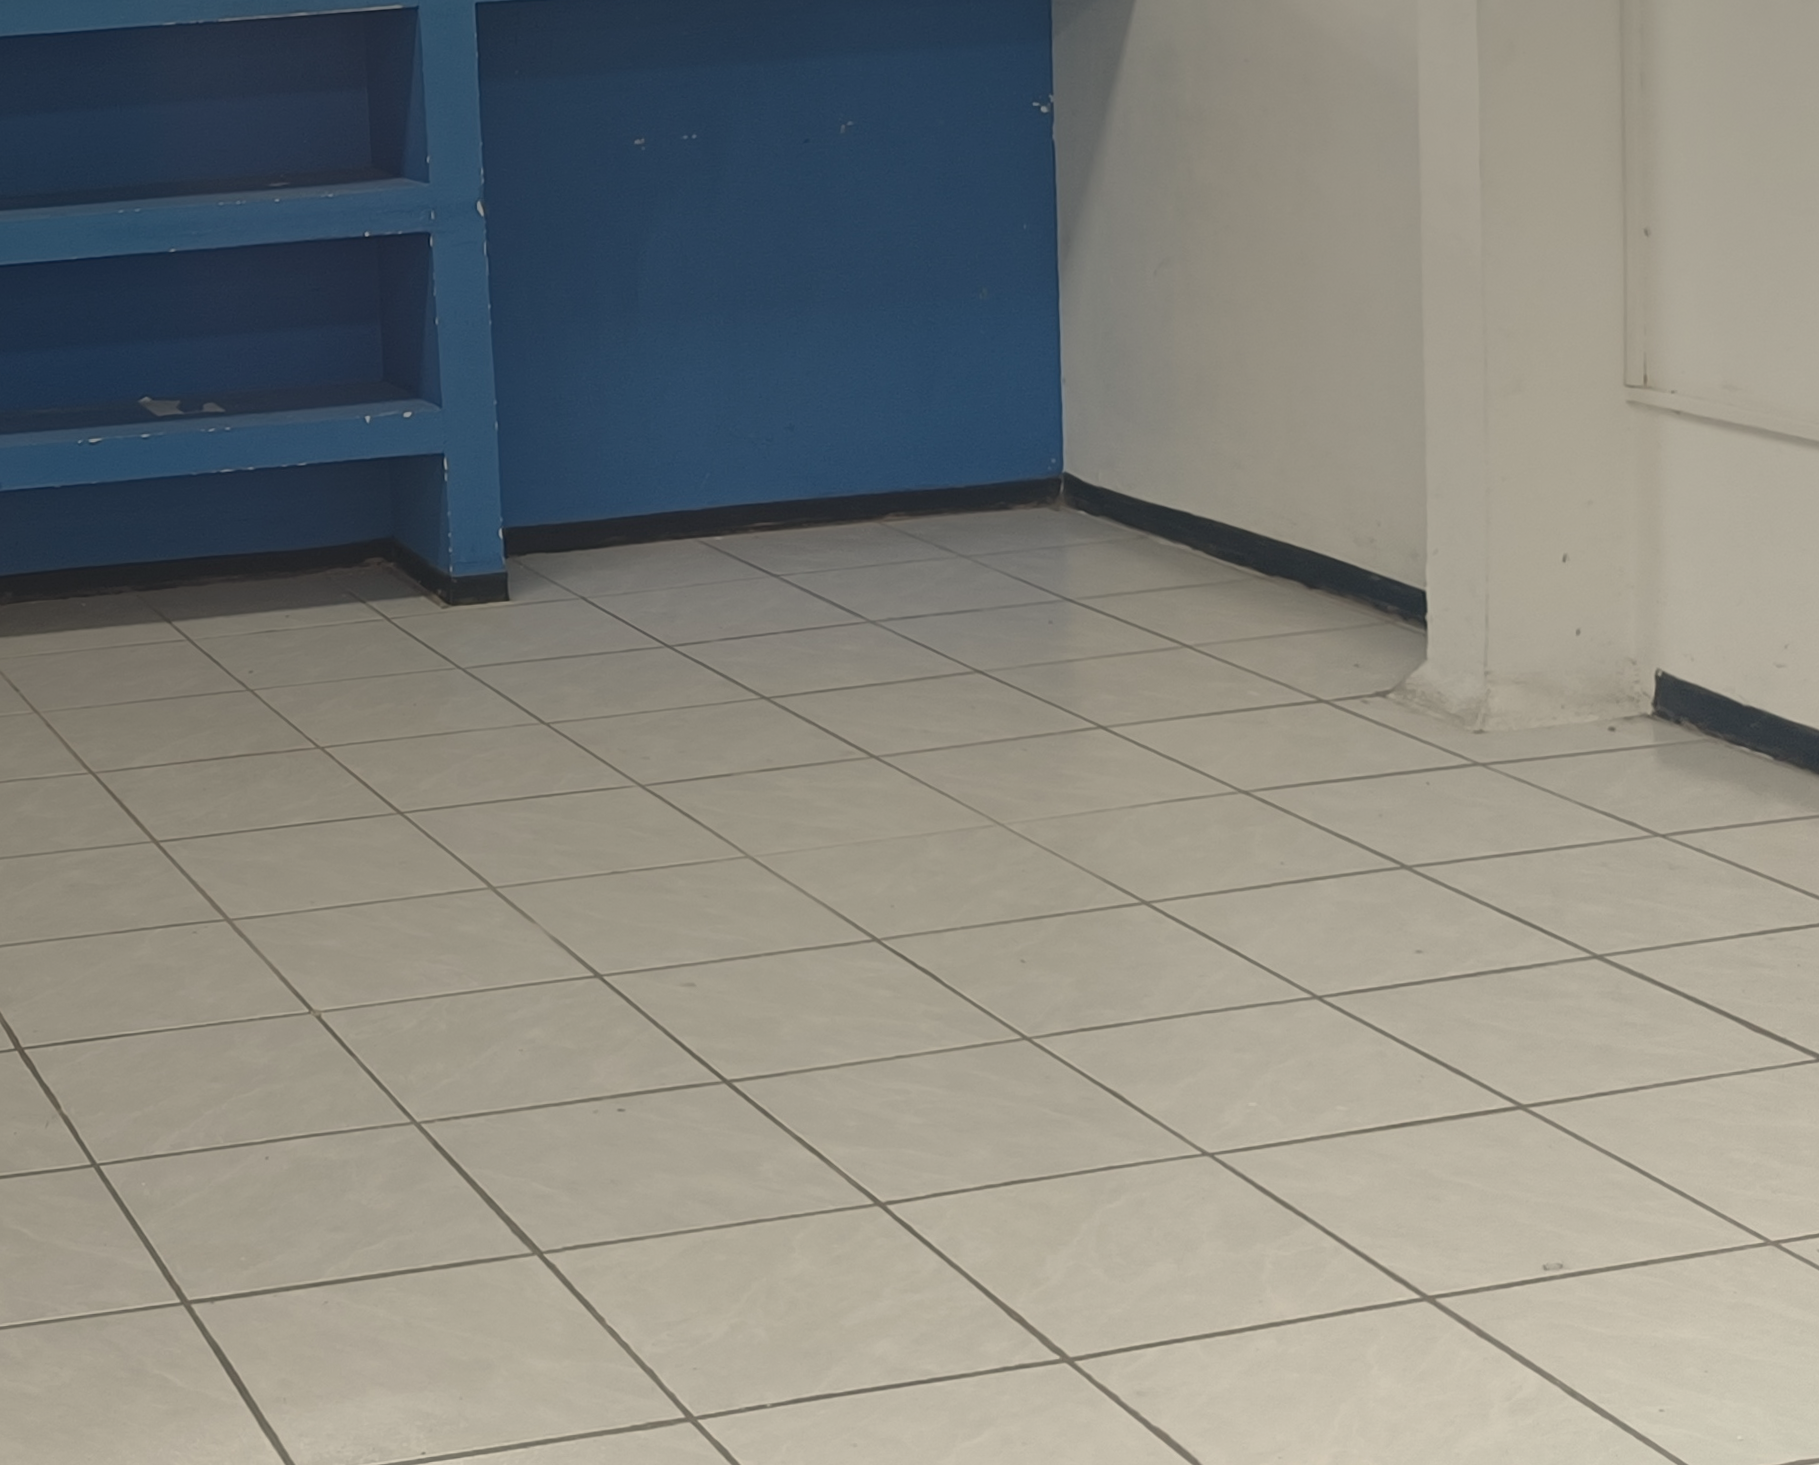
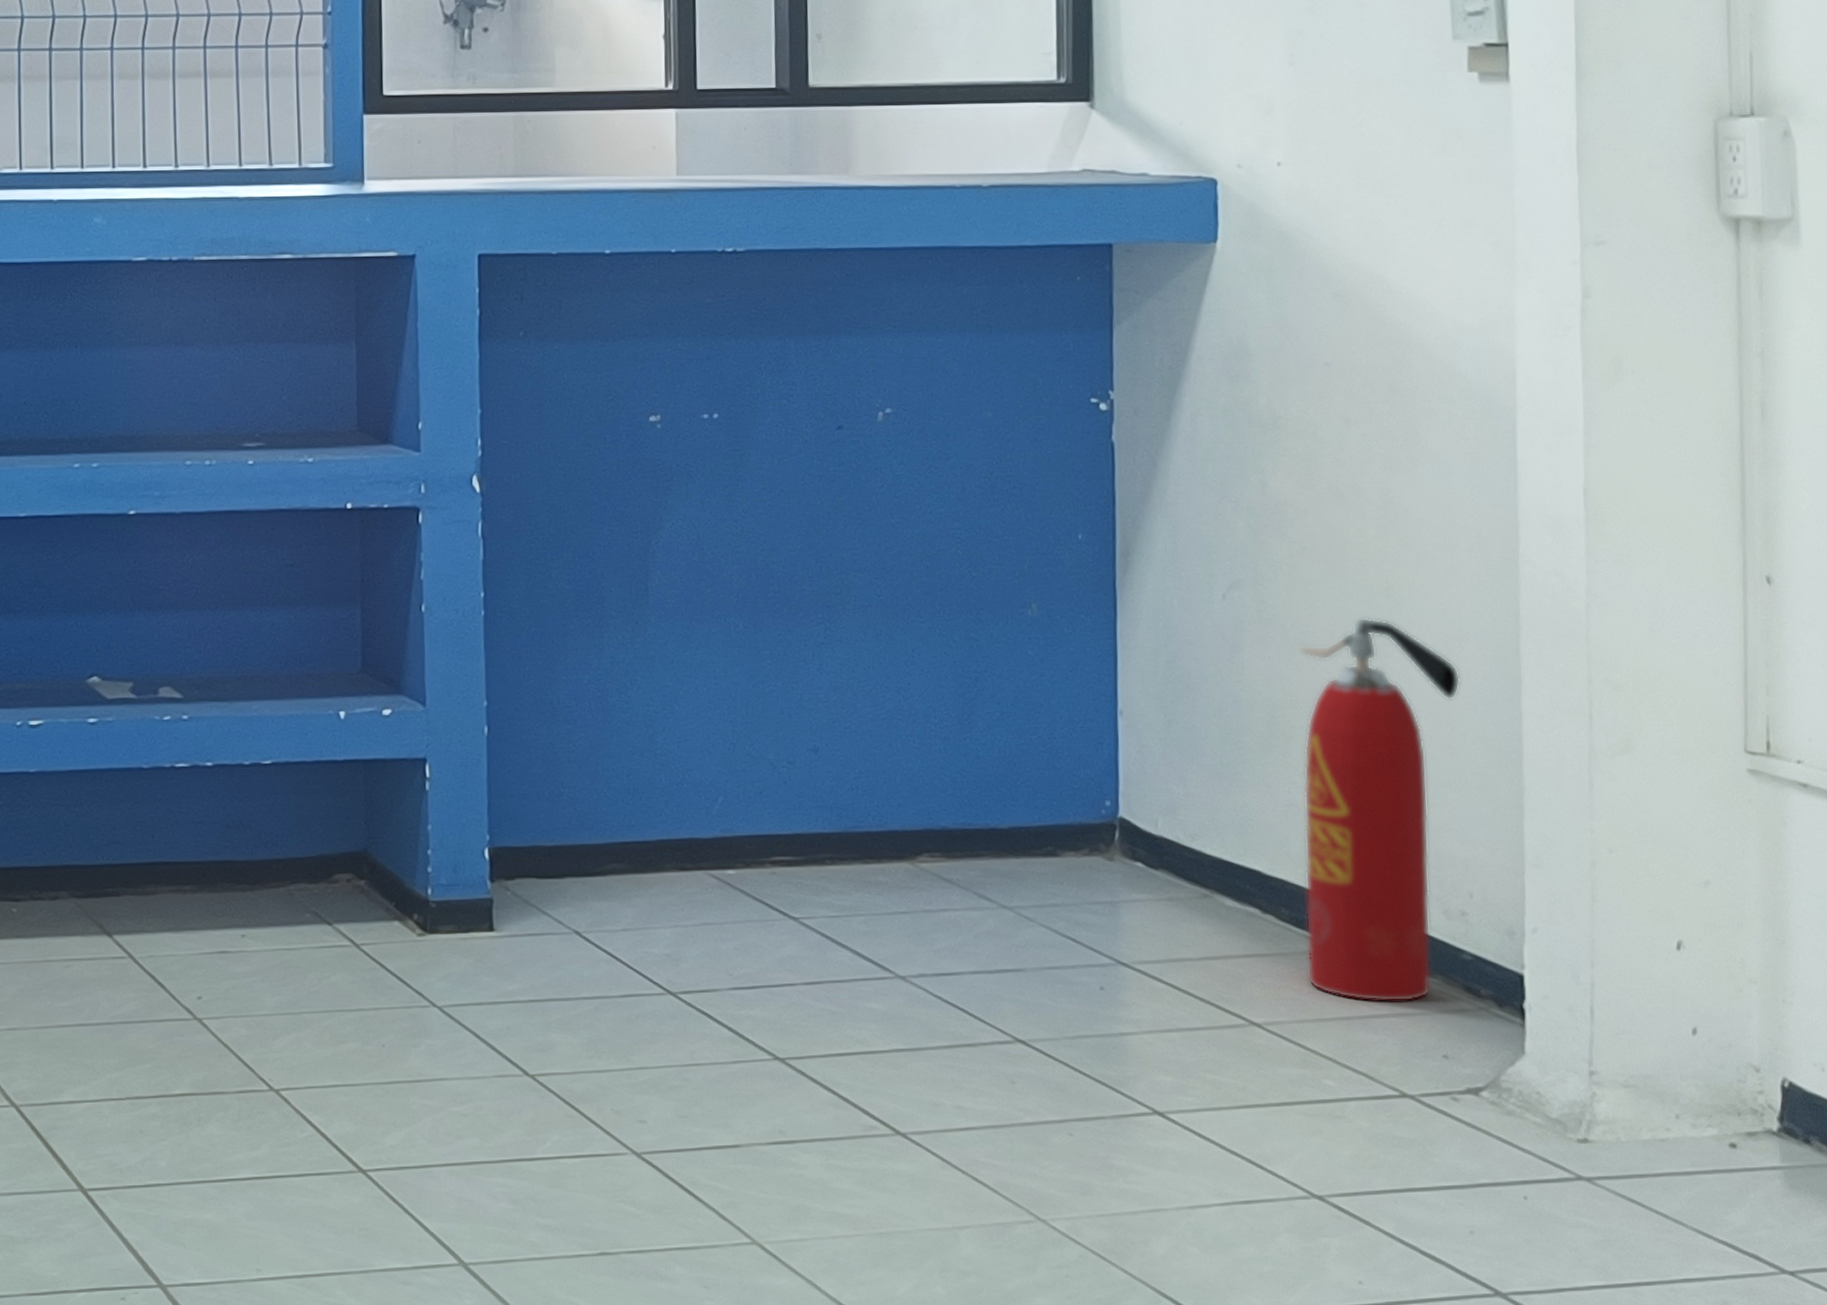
fire extinguisher: none [1223,284,1369,622] -> present [1298,617,1461,1003]

